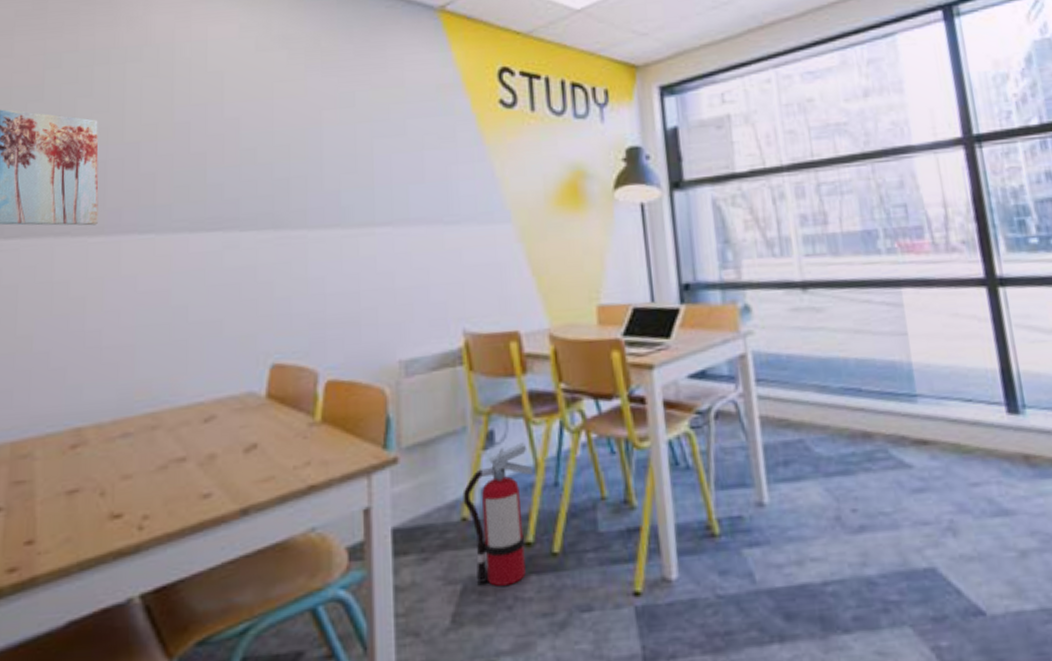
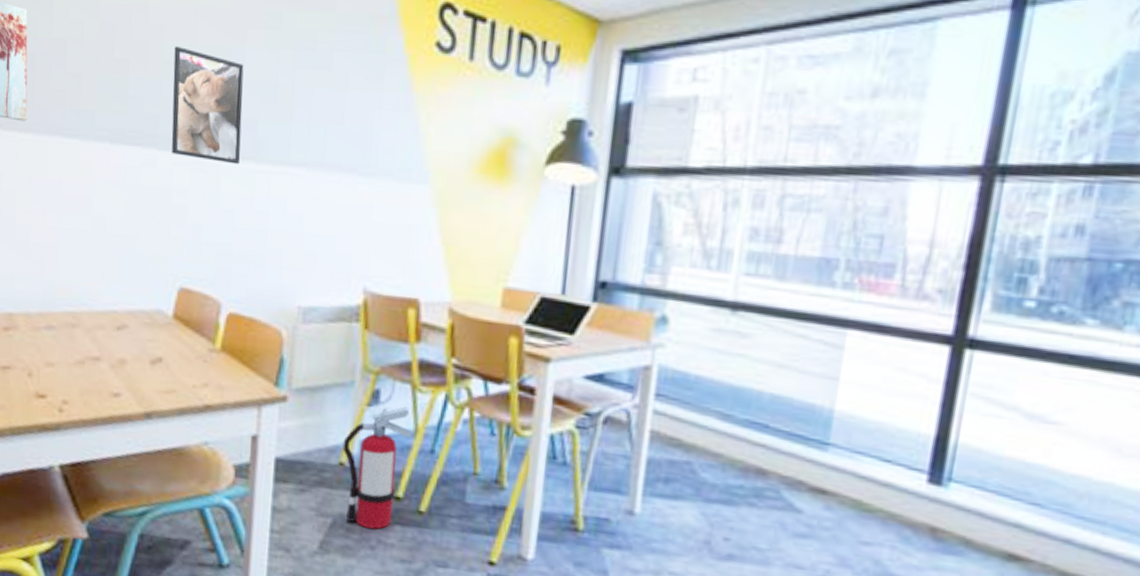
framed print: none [252,133,325,234] -> present [171,45,244,165]

